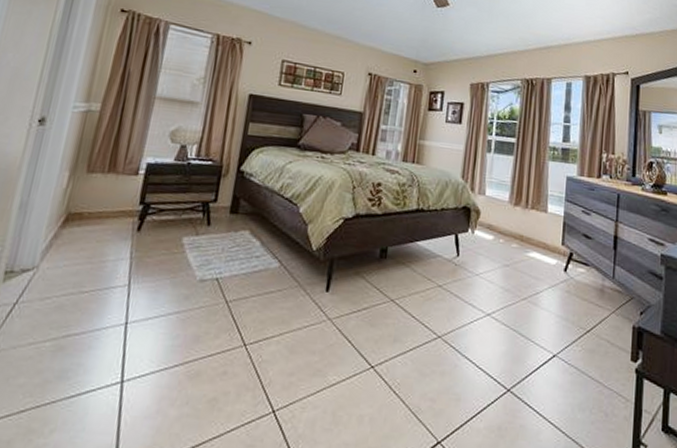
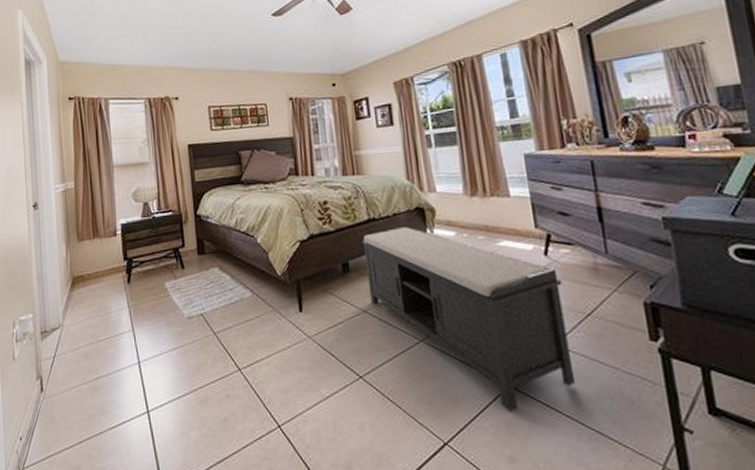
bench: none [400,221,573,415] -> present [361,225,576,411]

